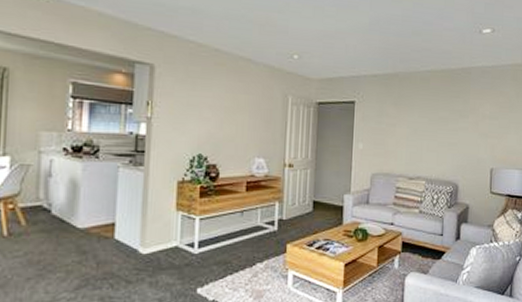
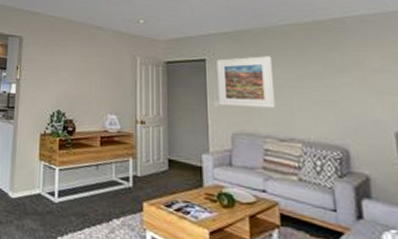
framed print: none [363,100,411,150] -> present [217,56,276,108]

